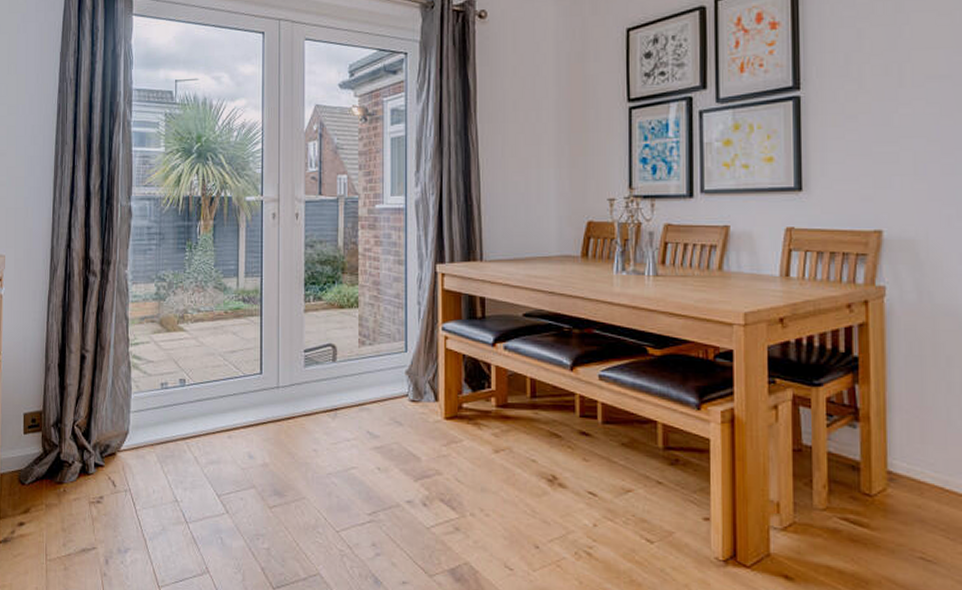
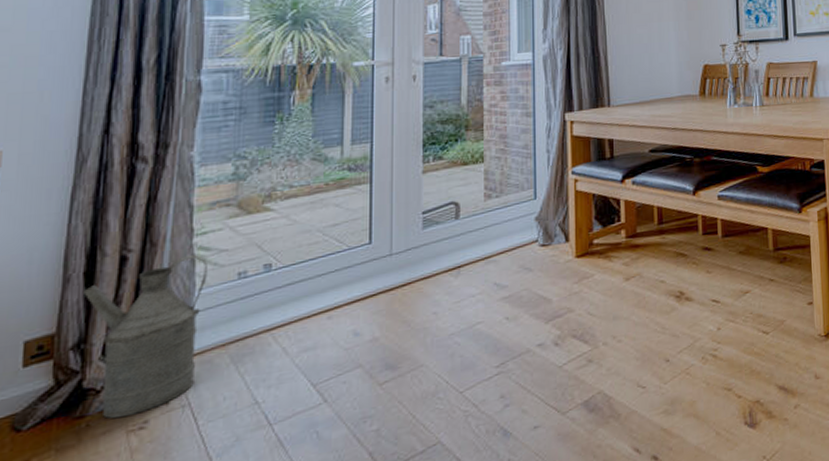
watering can: none [57,361,139,490] -> present [82,254,207,419]

